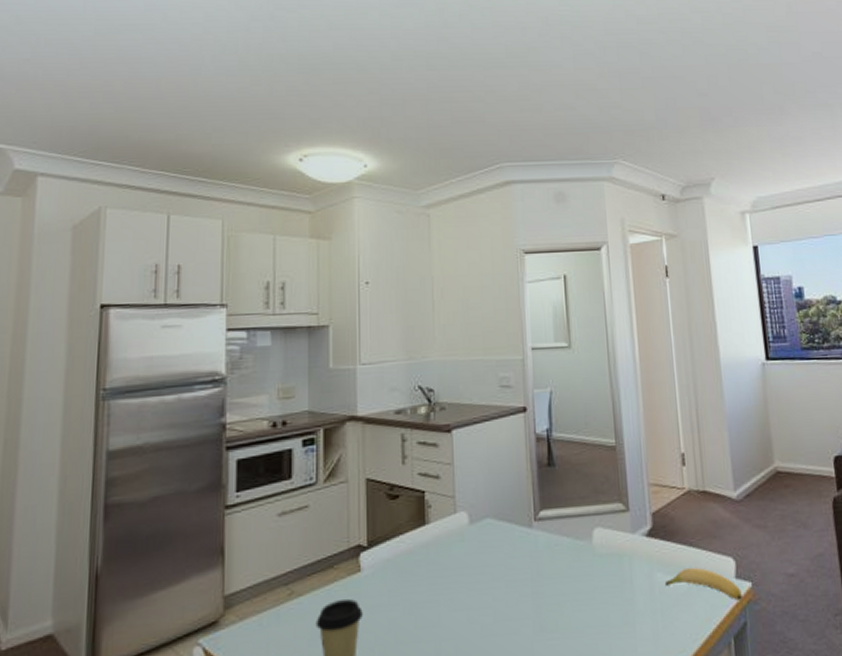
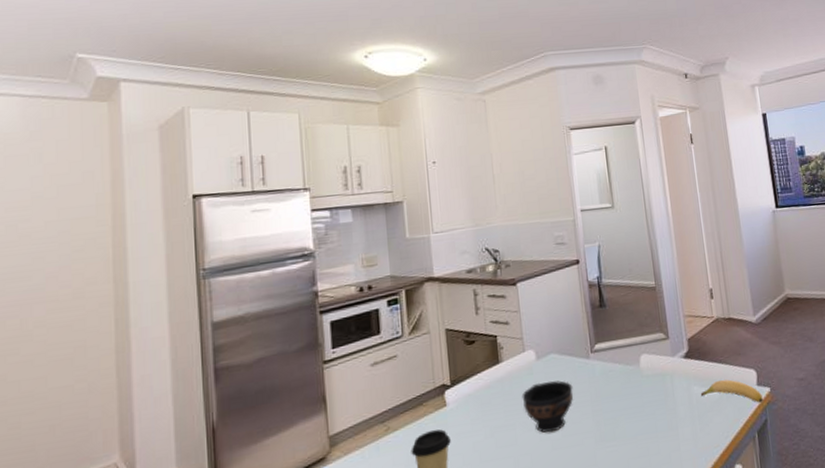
bowl: none [449,551,511,615] -> present [522,380,573,433]

